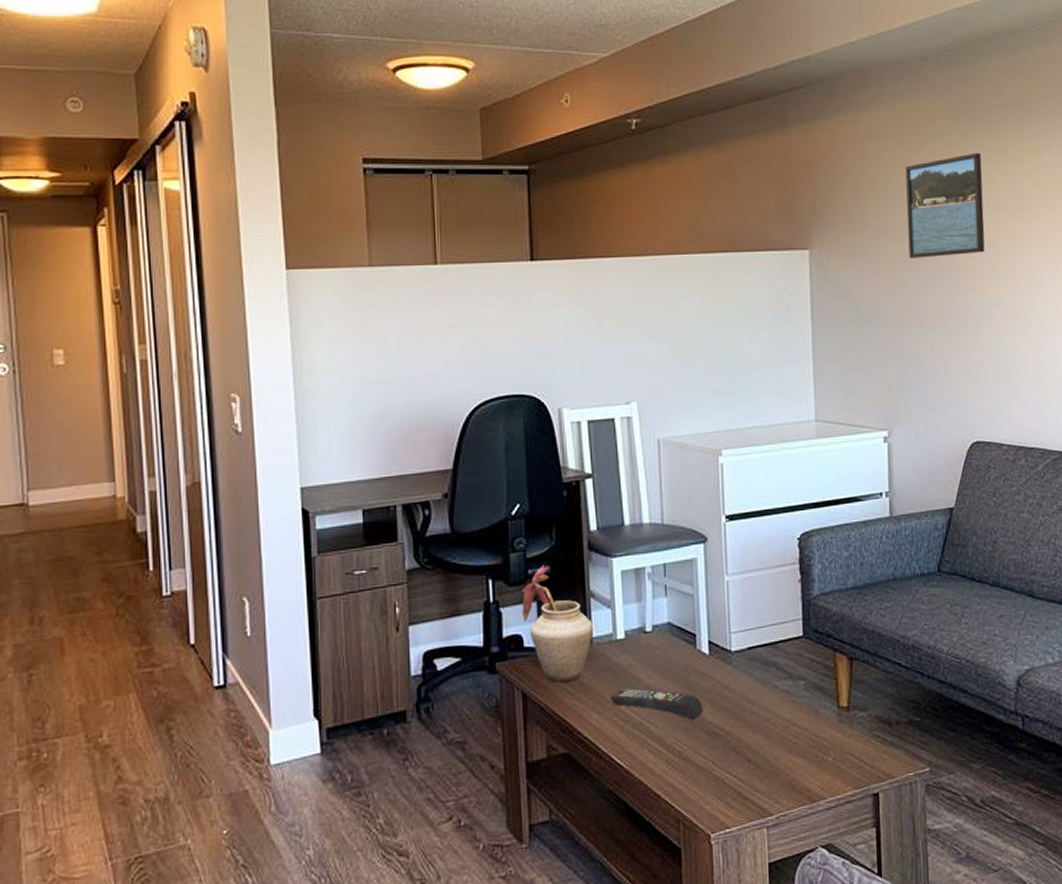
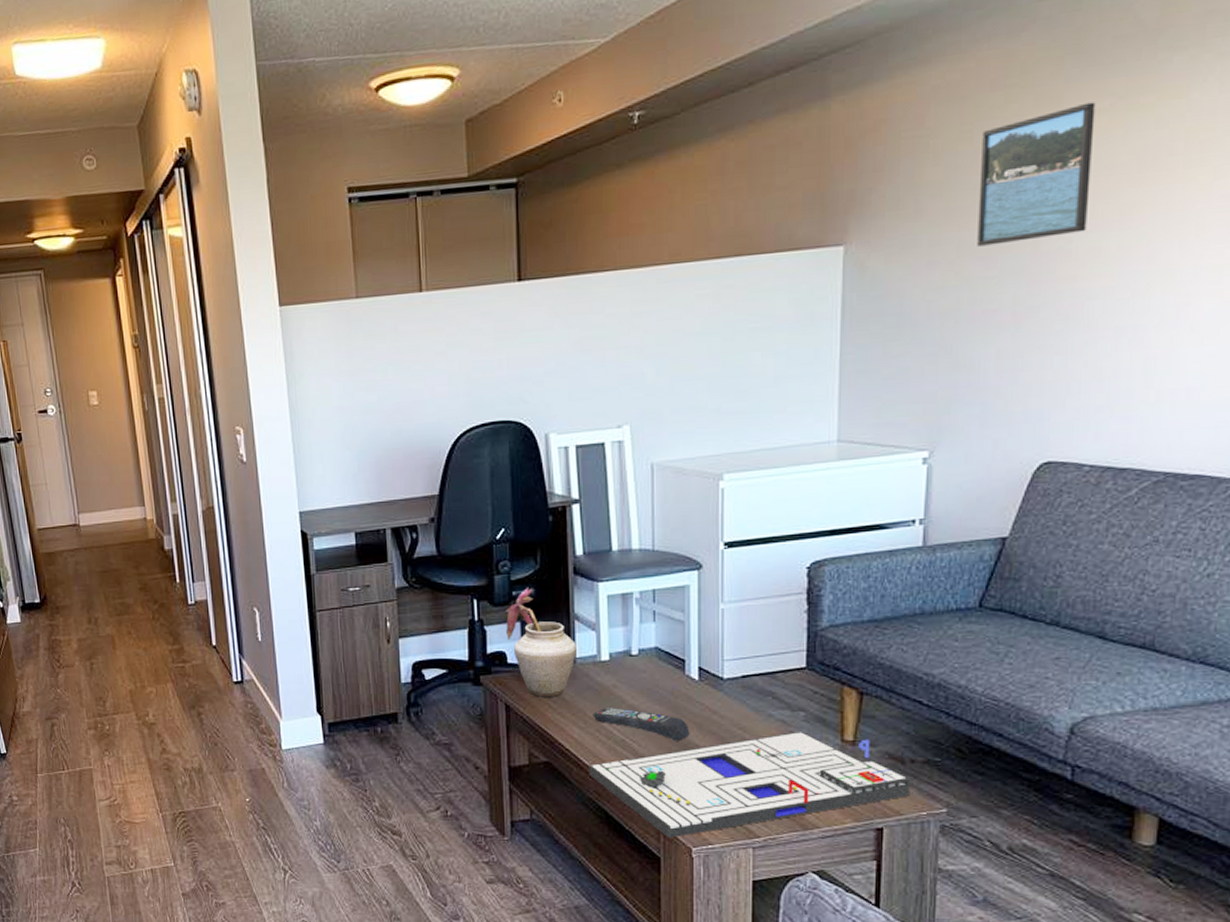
board game: none [608,700,899,826] -> present [589,730,911,838]

